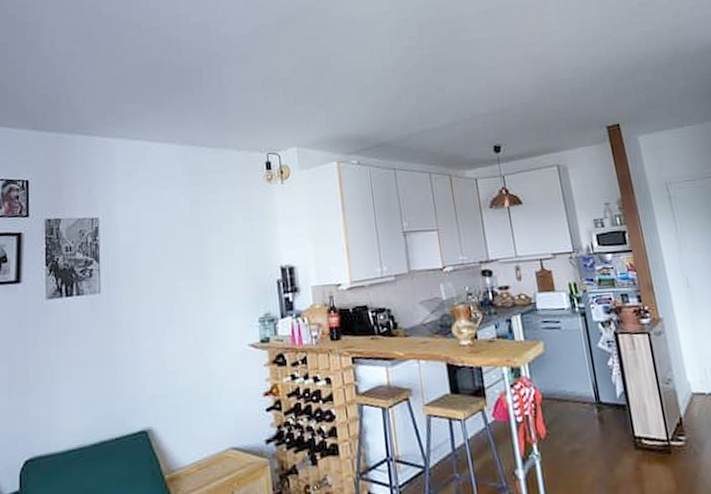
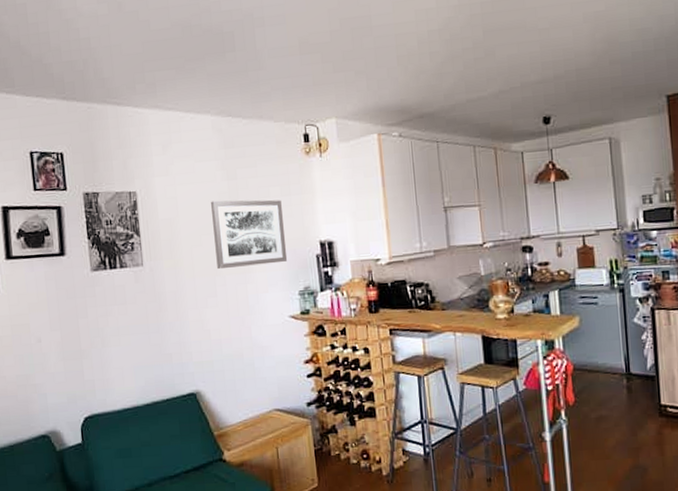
wall art: none [173,225,248,296] -> present [211,199,288,270]

